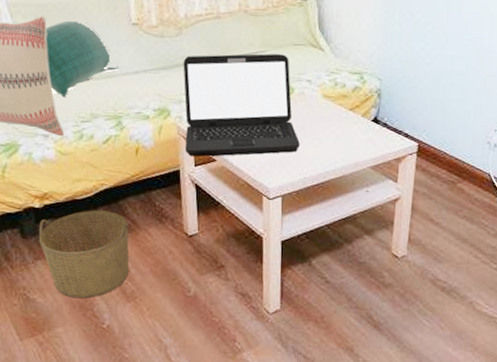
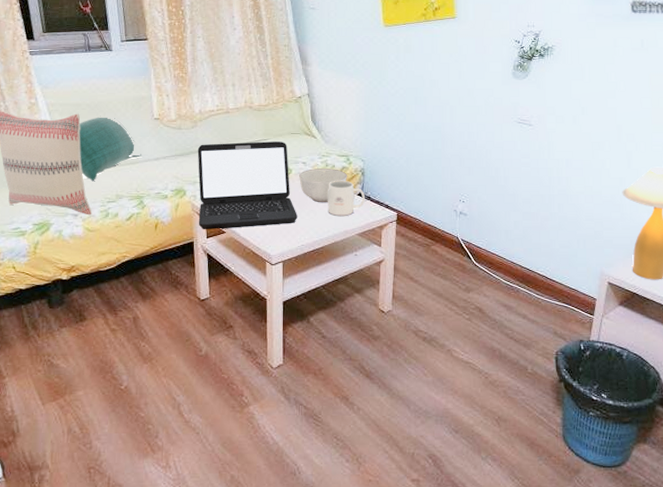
basket: present [38,210,130,299] -> none [65,280,148,362]
bowl: none [302,88,360,130] -> present [299,168,347,203]
mug: none [336,102,380,146] -> present [328,180,365,217]

